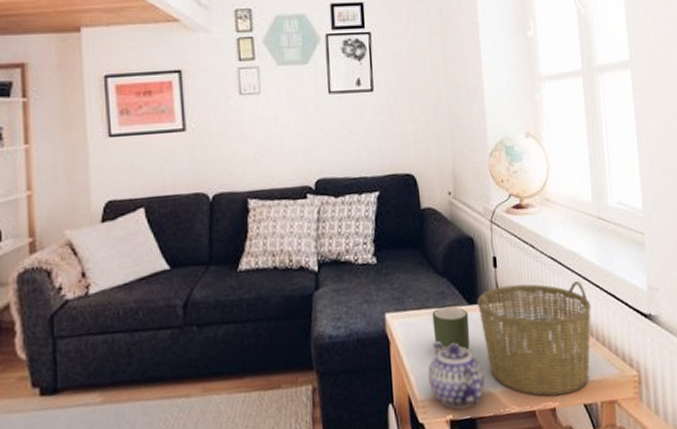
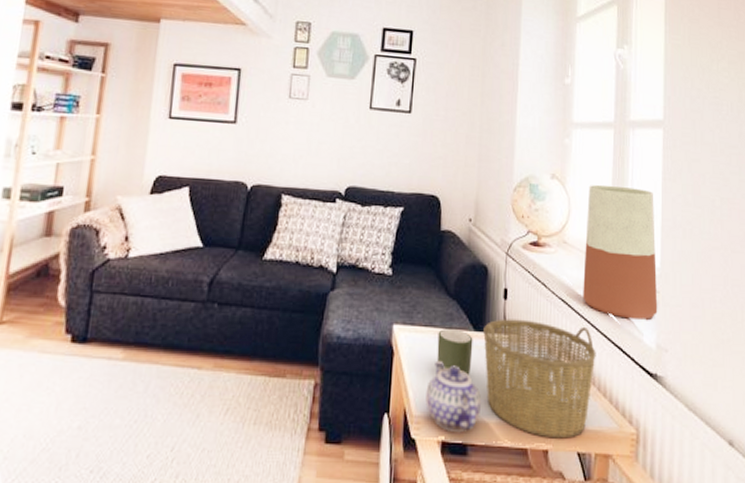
vase: none [564,133,645,266] -> present [583,184,658,320]

